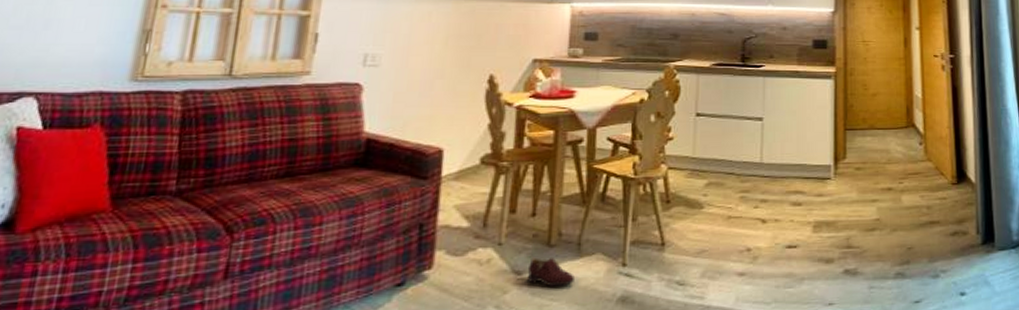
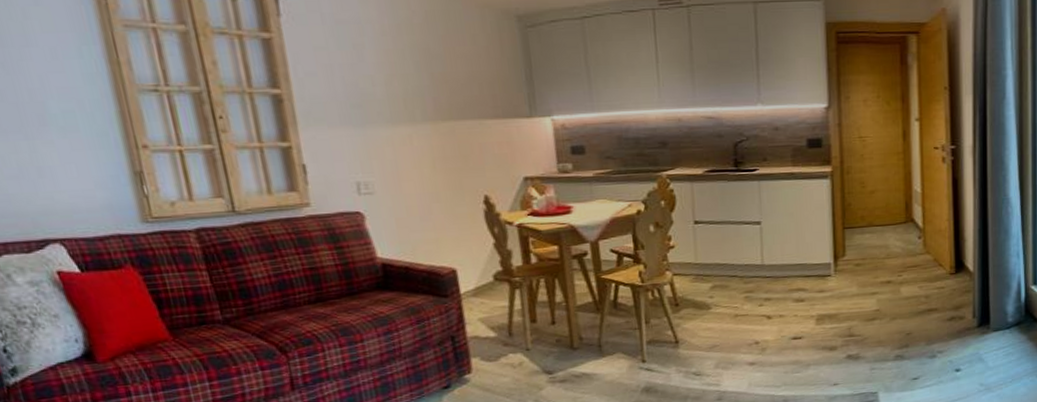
shoe: present [526,257,574,287] -> none [557,359,601,383]

